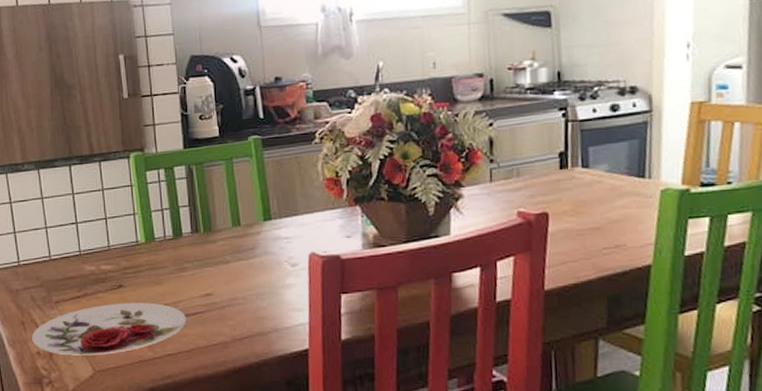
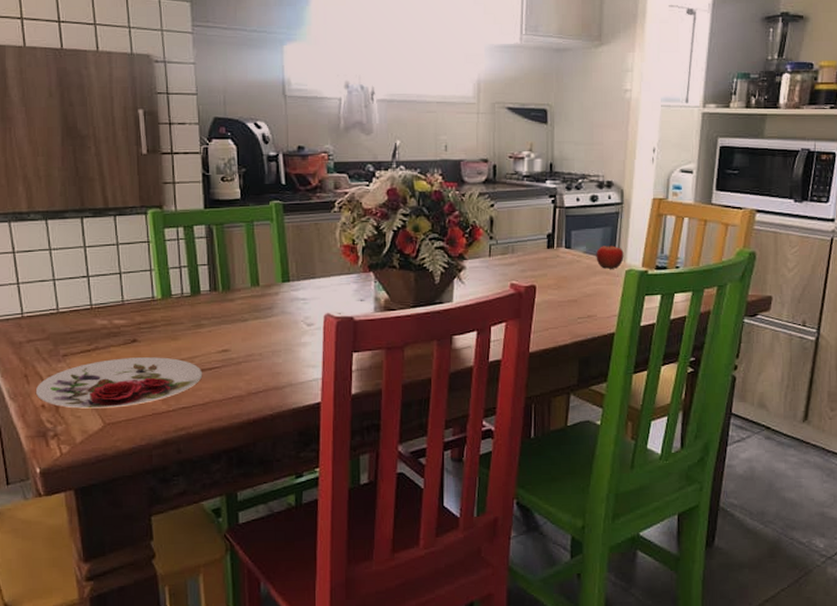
fruit: none [621,158,658,189] -> present [596,243,624,269]

